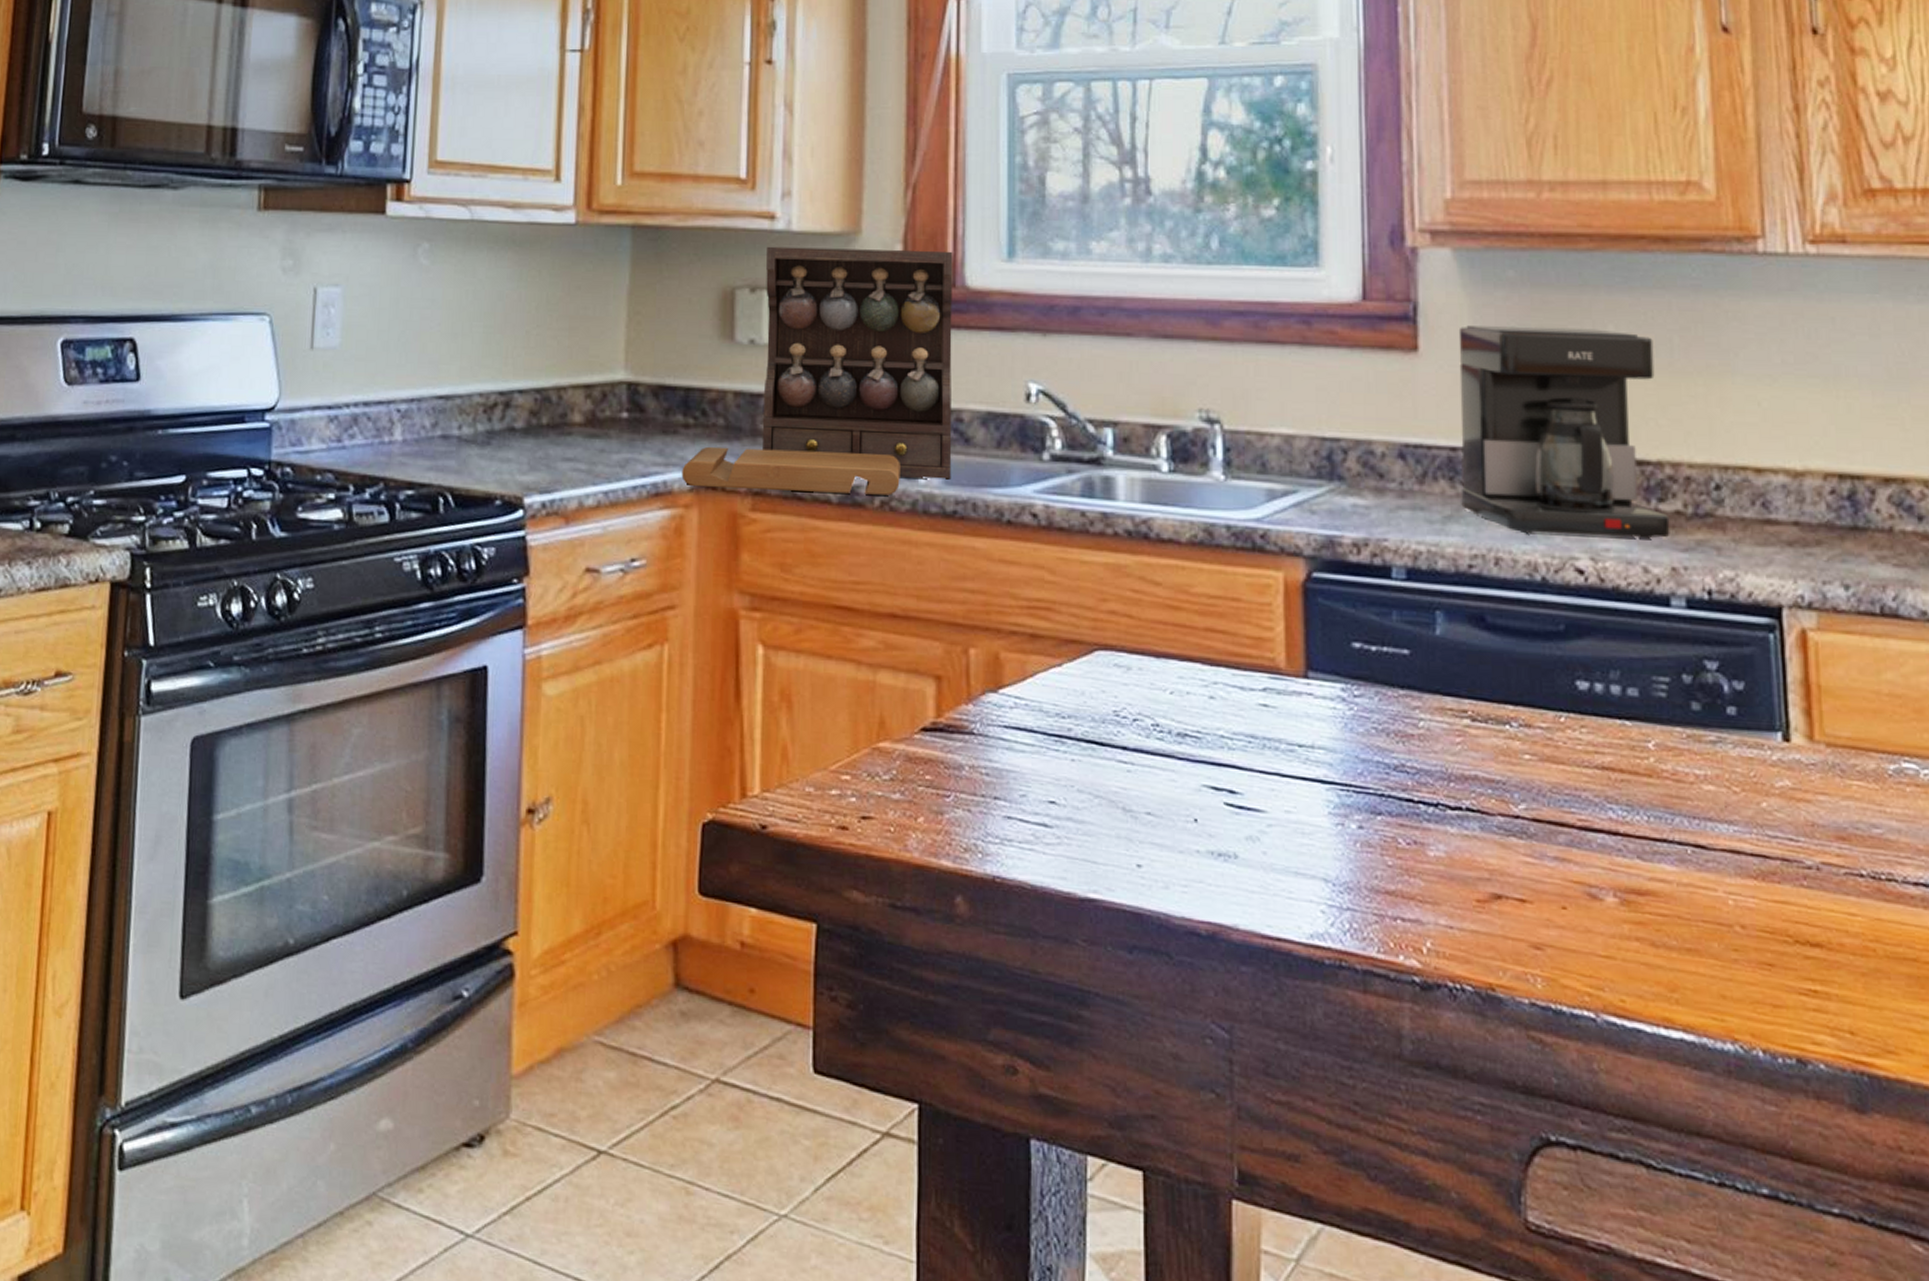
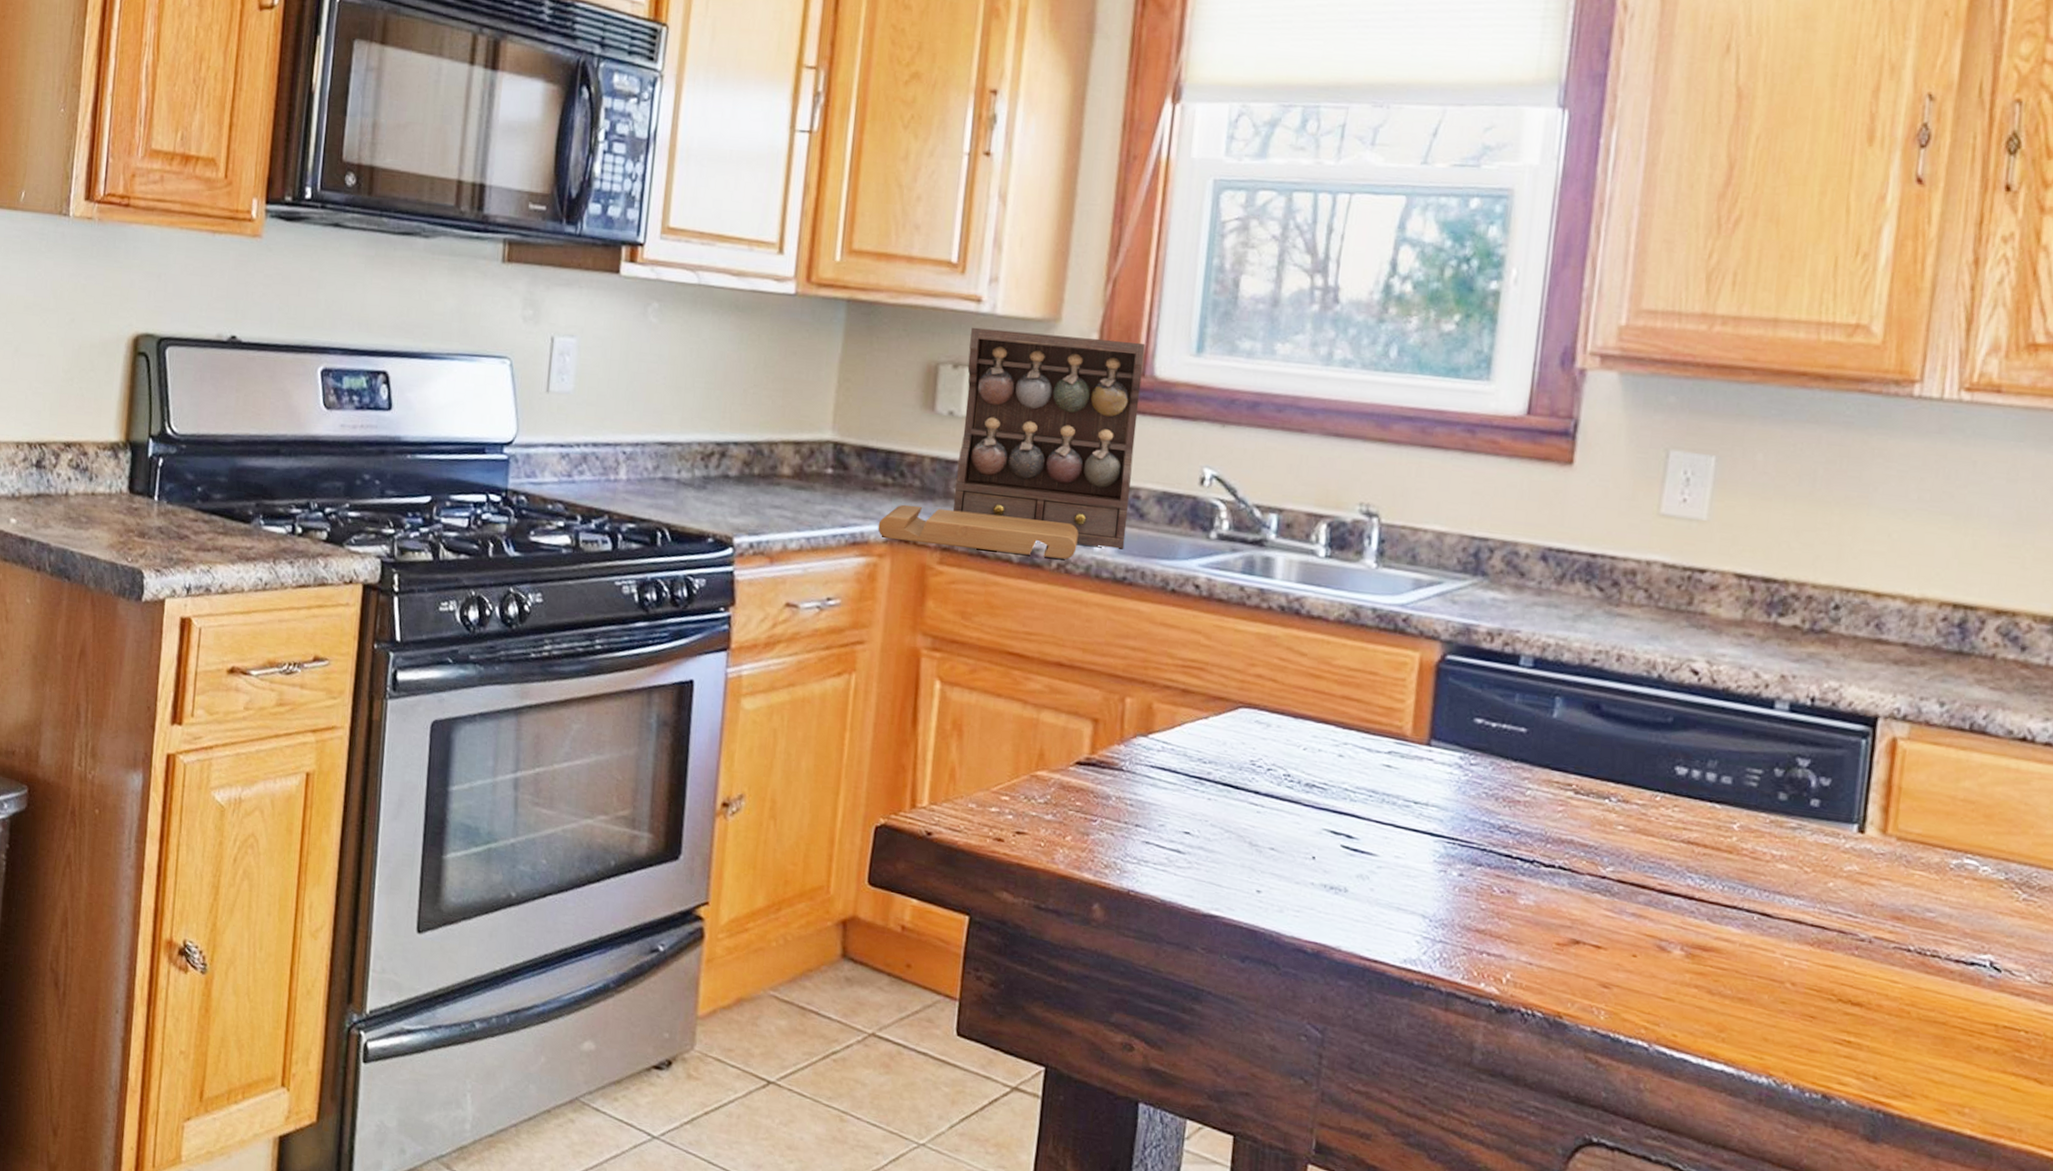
coffee maker: present [1458,325,1670,539] -> none [1593,444,1798,649]

